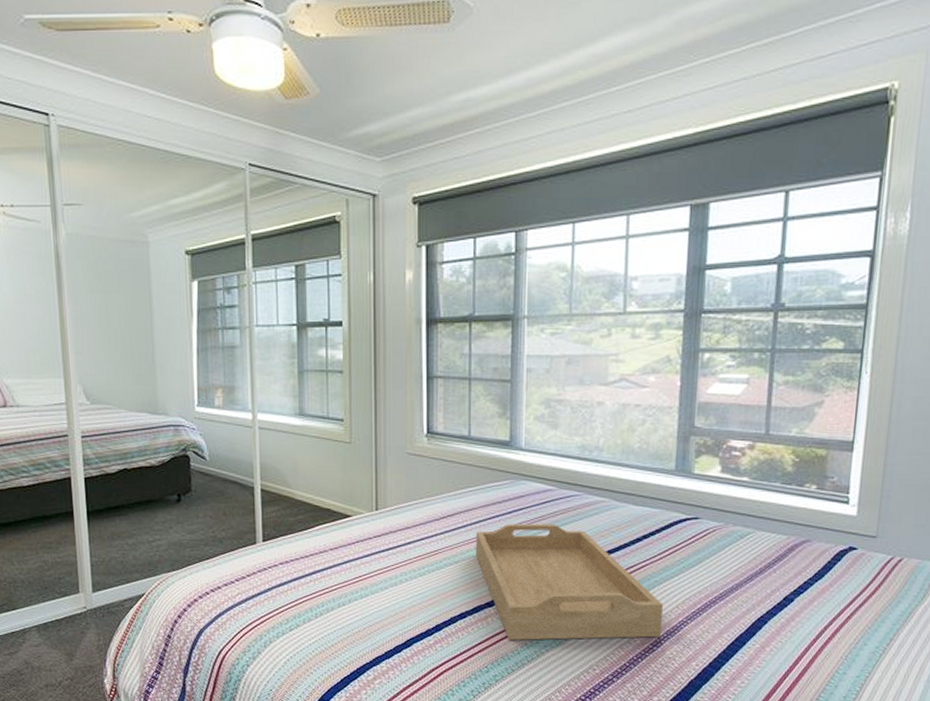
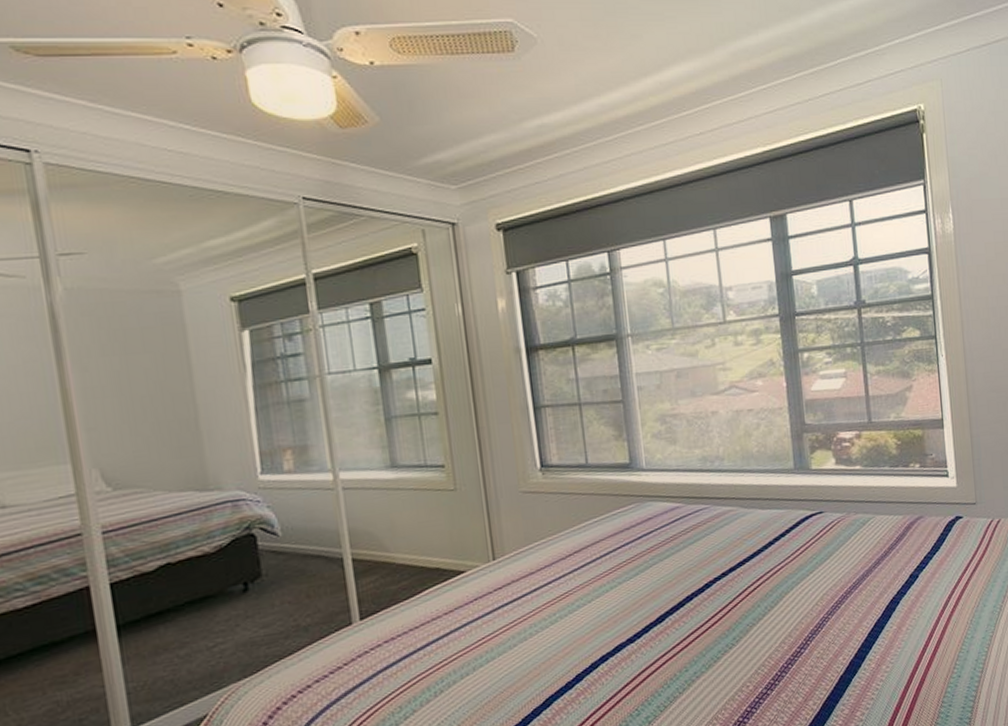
serving tray: present [475,523,664,641] -> none [606,541,807,675]

